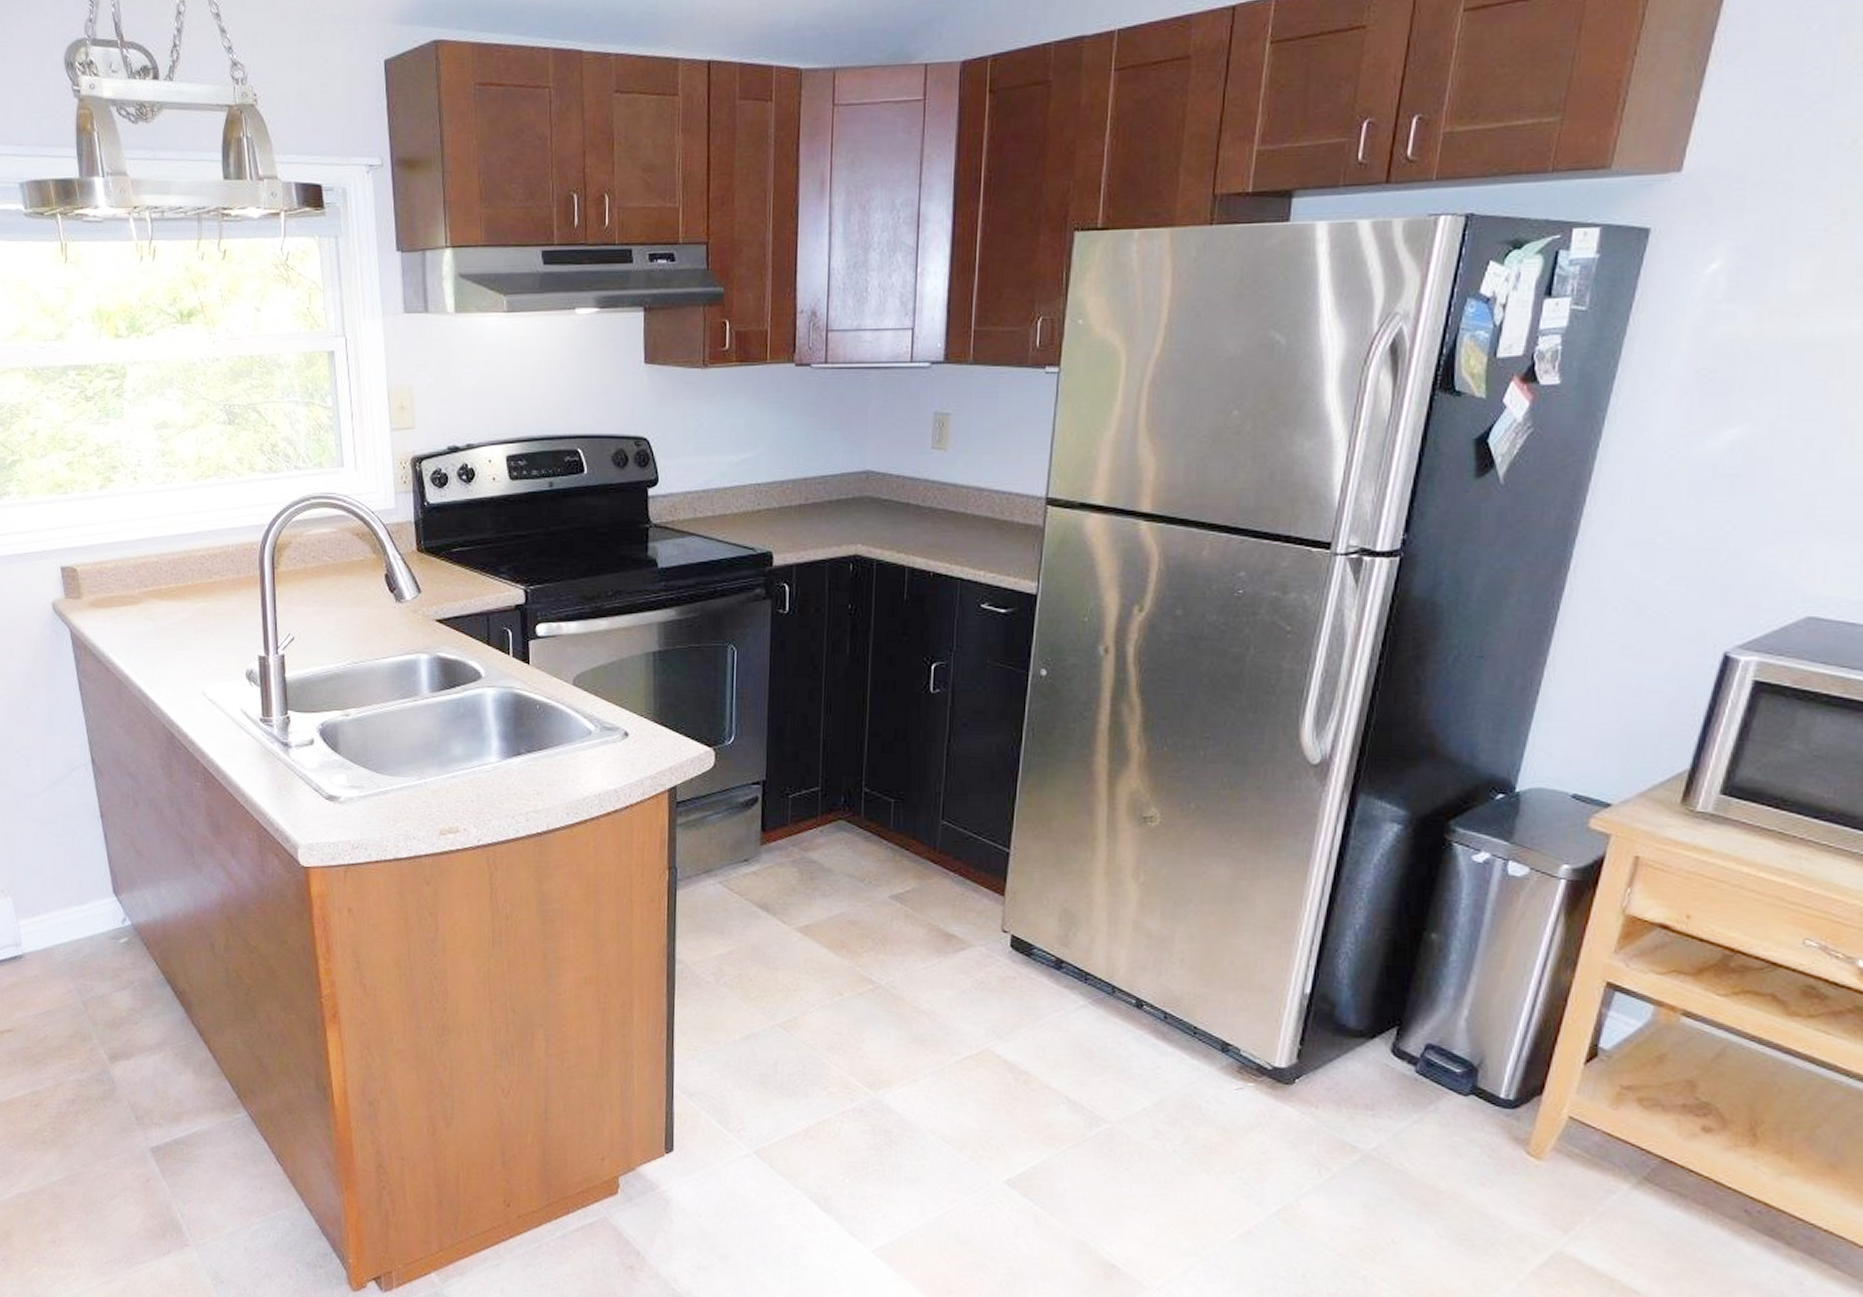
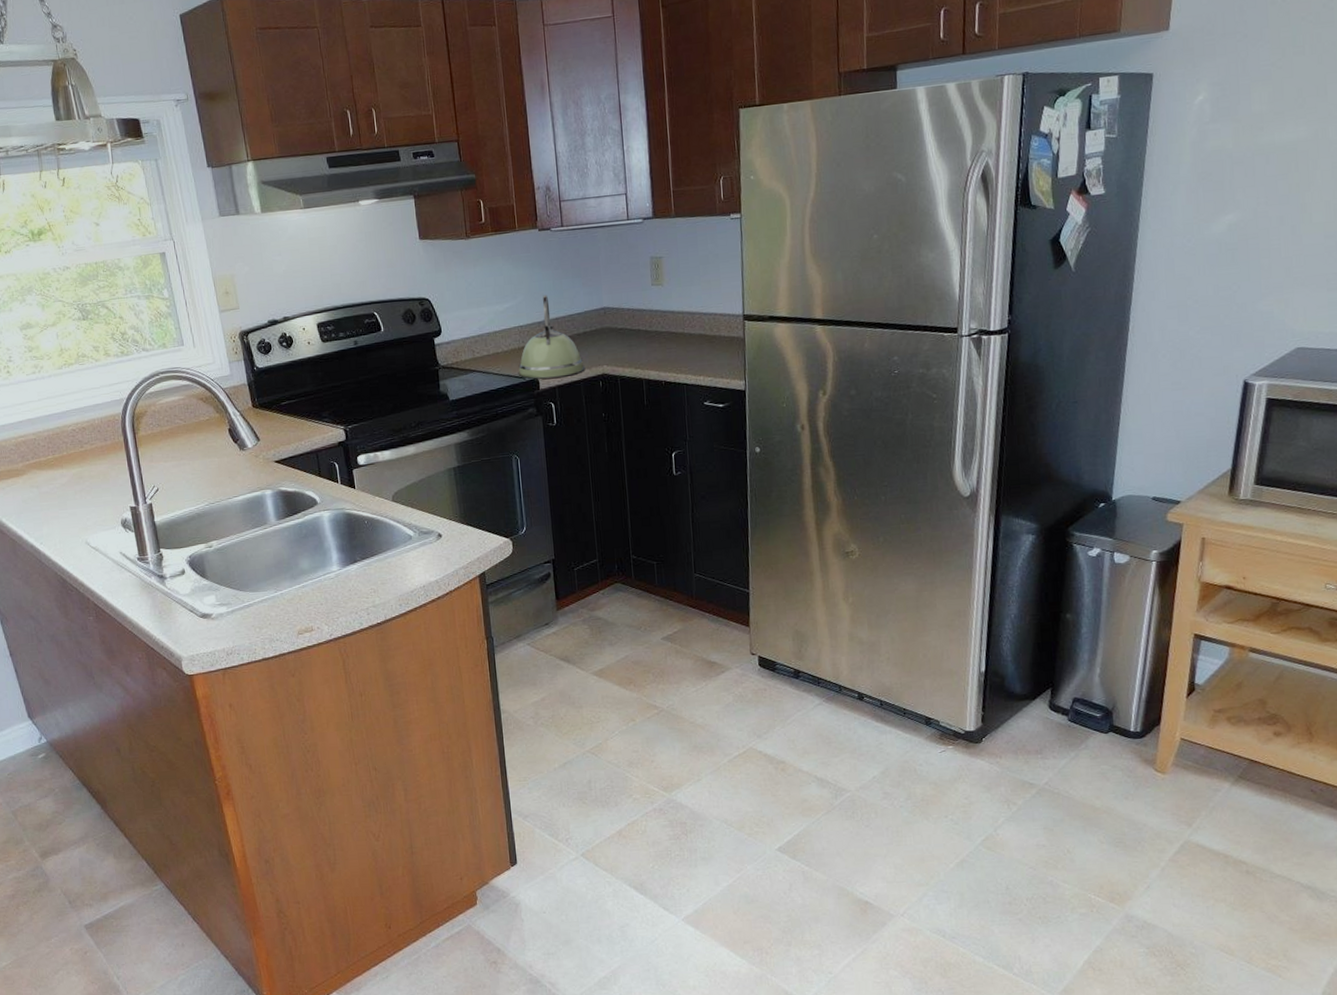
kettle: none [747,448,834,555] -> present [518,295,586,380]

